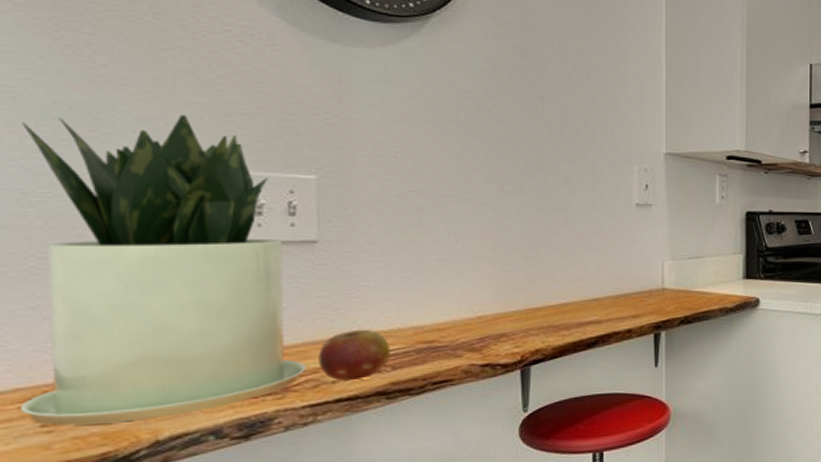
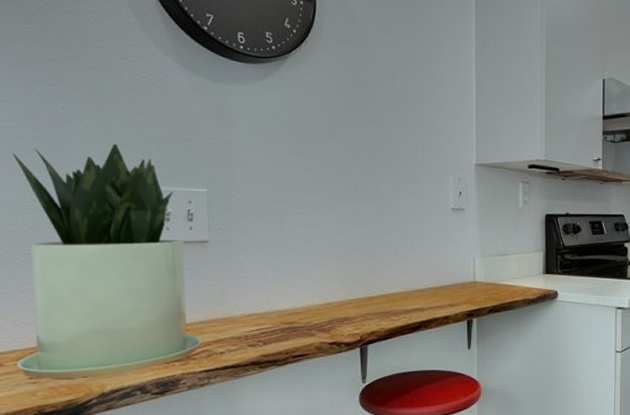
fruit: present [318,329,390,381] -> none [210,311,261,353]

